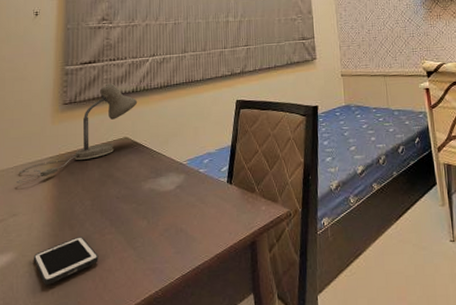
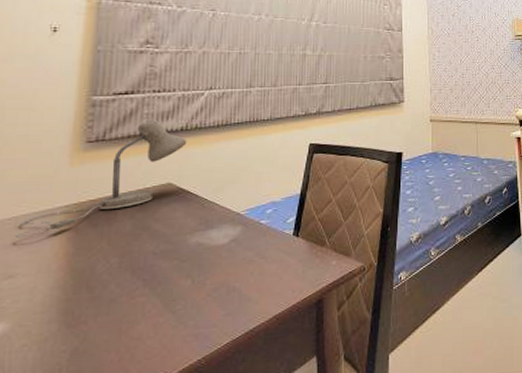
cell phone: present [33,237,98,285] -> none [35,300,125,360]

